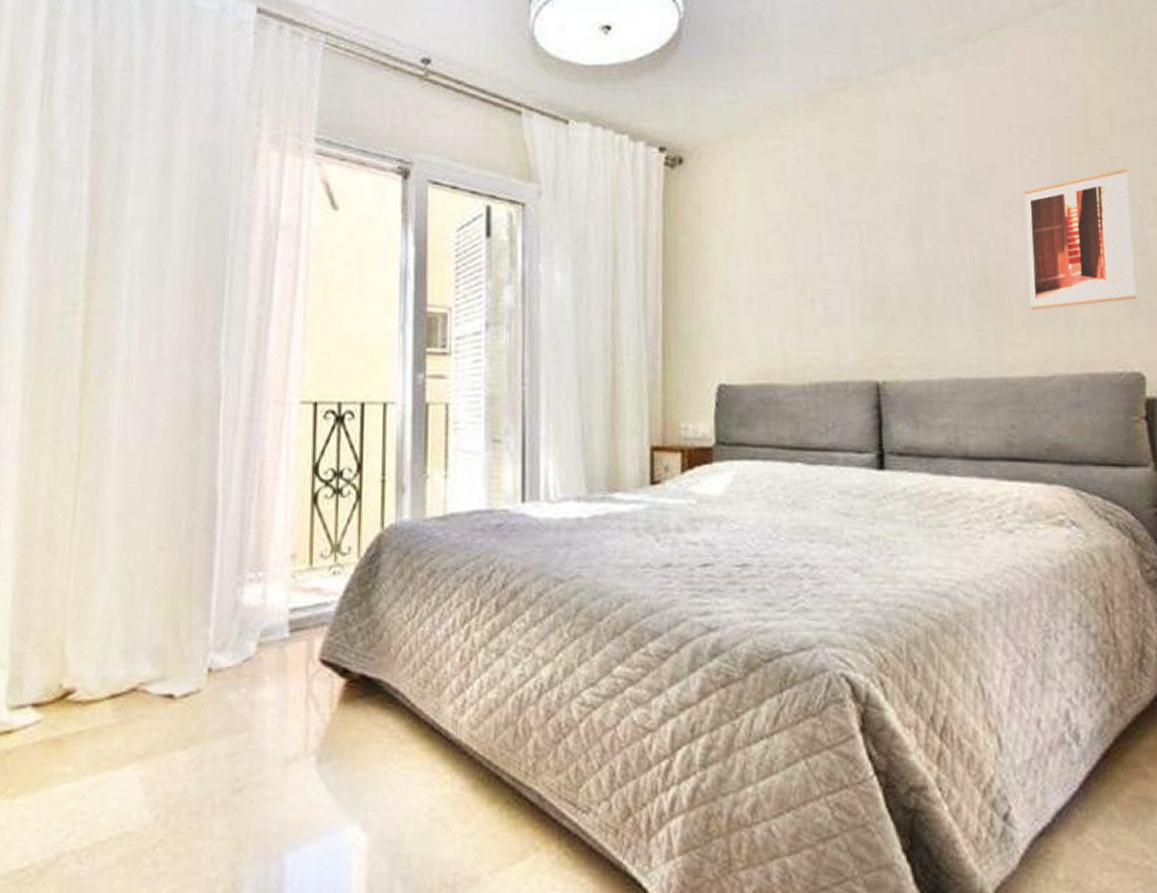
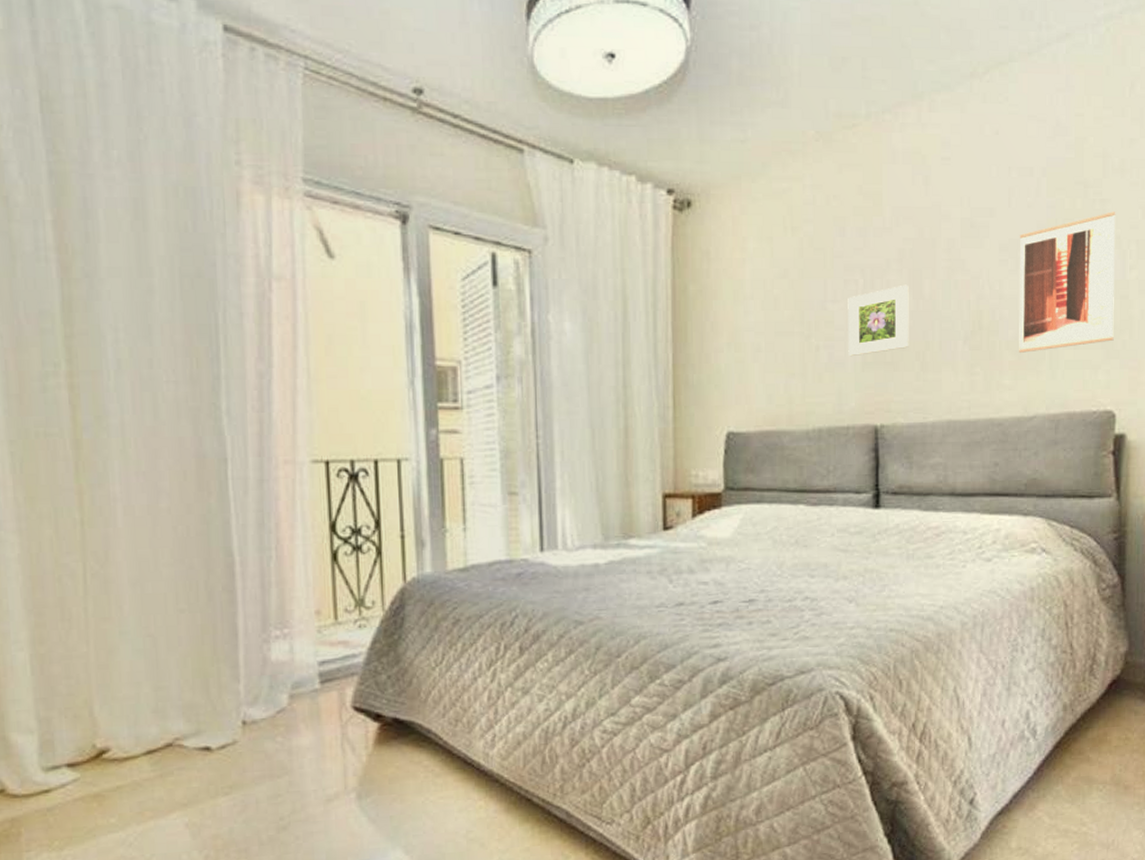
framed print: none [843,239,911,311] -> present [848,284,909,357]

